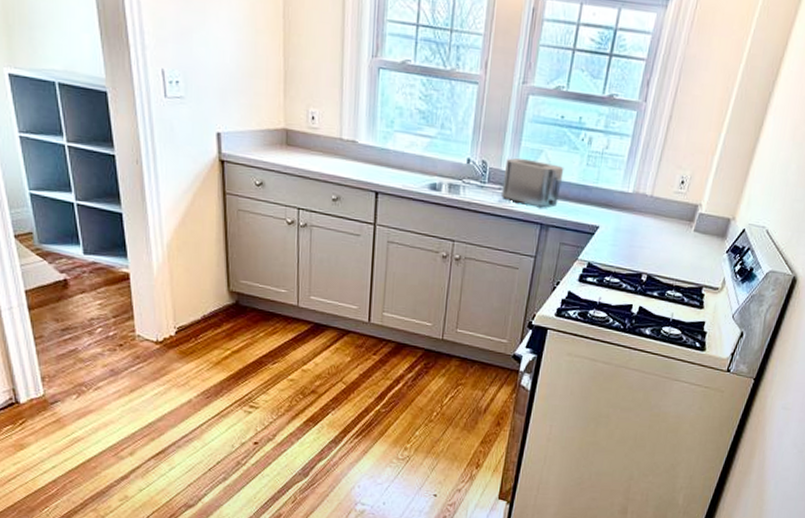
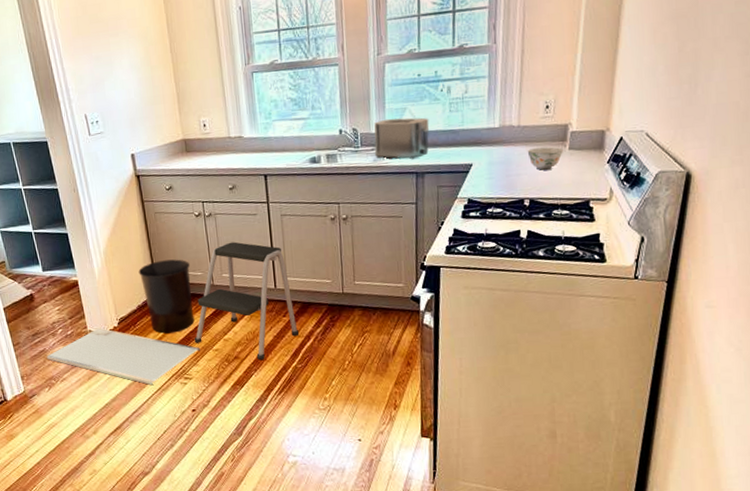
door mat: none [77,334,273,410] -> present [46,328,201,386]
waste bin: none [209,267,274,354] -> present [138,259,195,334]
step stool: none [267,261,387,399] -> present [194,241,298,361]
soup bowl: none [654,222,690,248] -> present [527,147,564,170]

